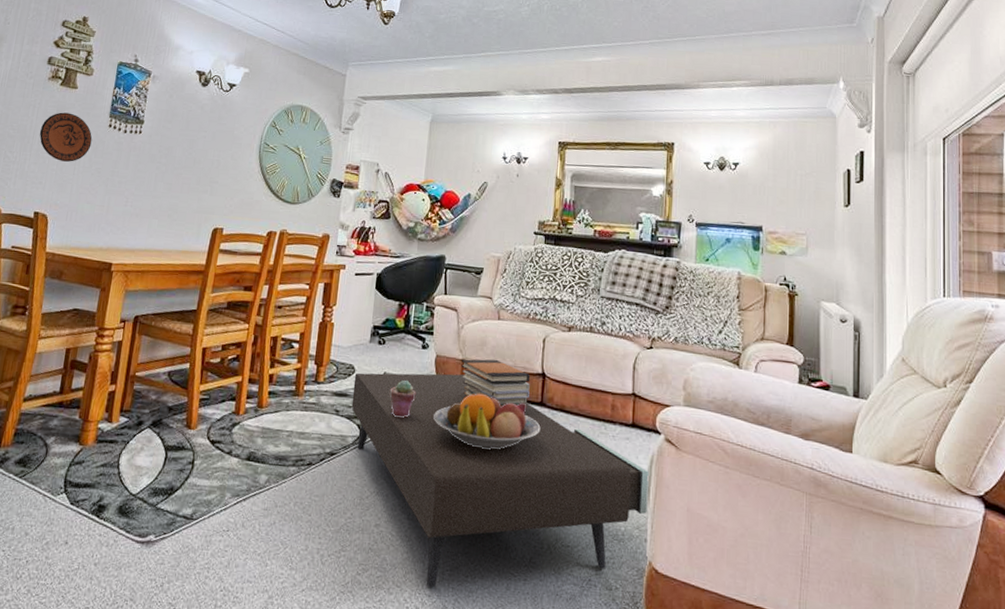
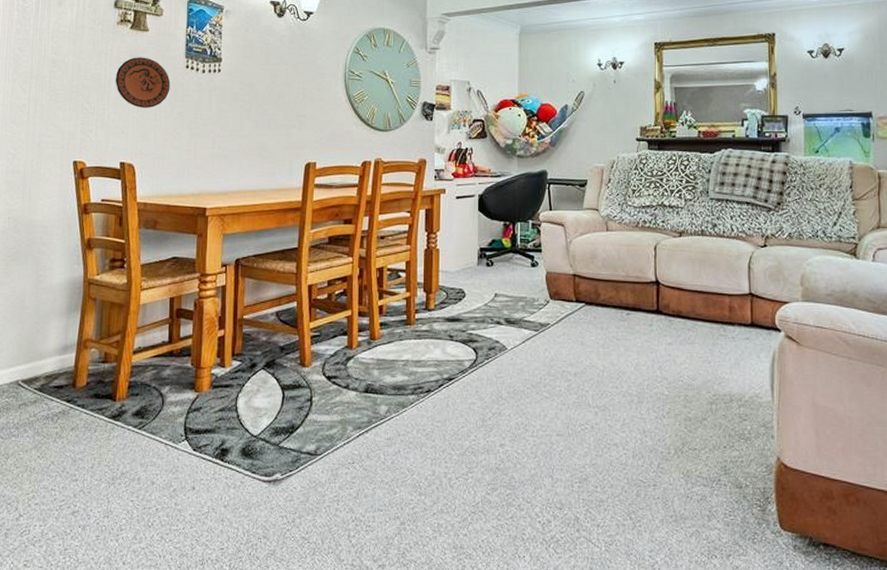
coffee table: present [351,373,649,588] -> none [465,289,772,501]
potted succulent: present [390,380,416,418] -> none [503,300,529,337]
fruit bowl: present [433,392,541,450] -> none [549,304,659,361]
book stack: present [461,359,531,407] -> none [573,271,644,318]

